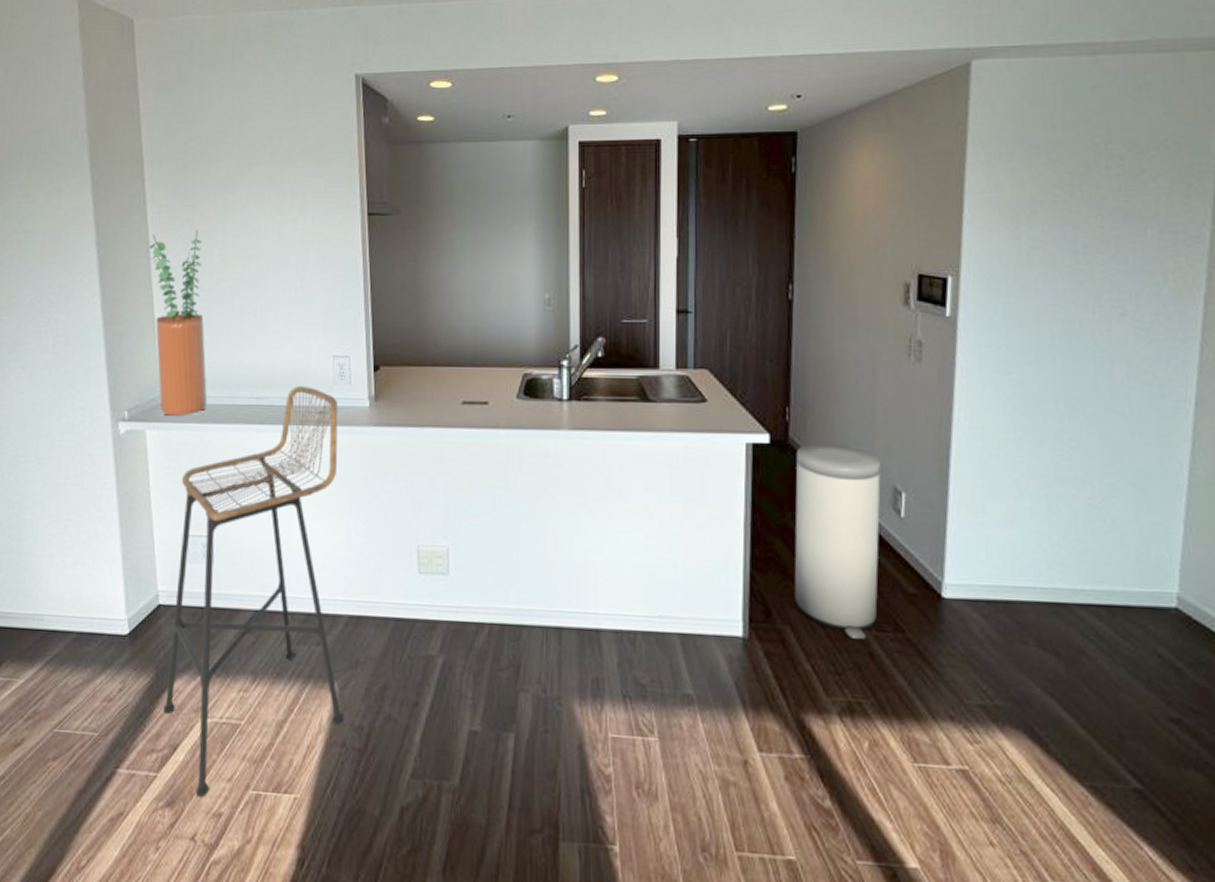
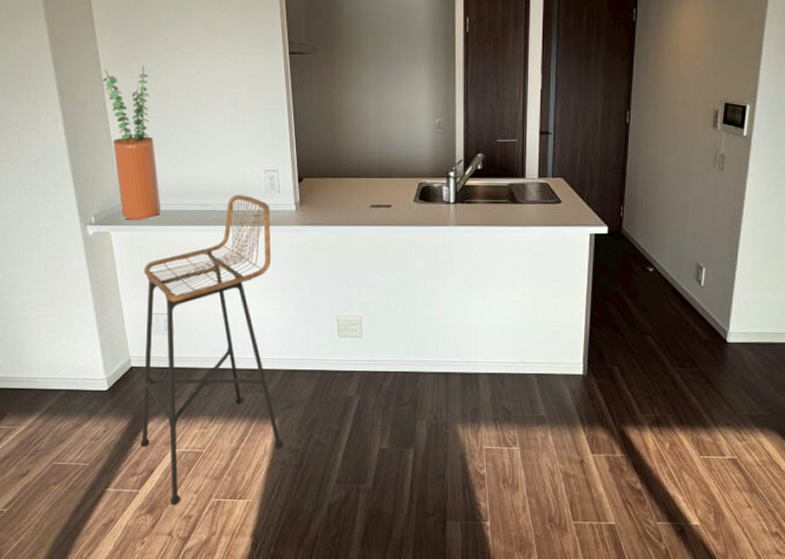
pedal bin: present [794,443,881,641] -> none [621,233,688,374]

